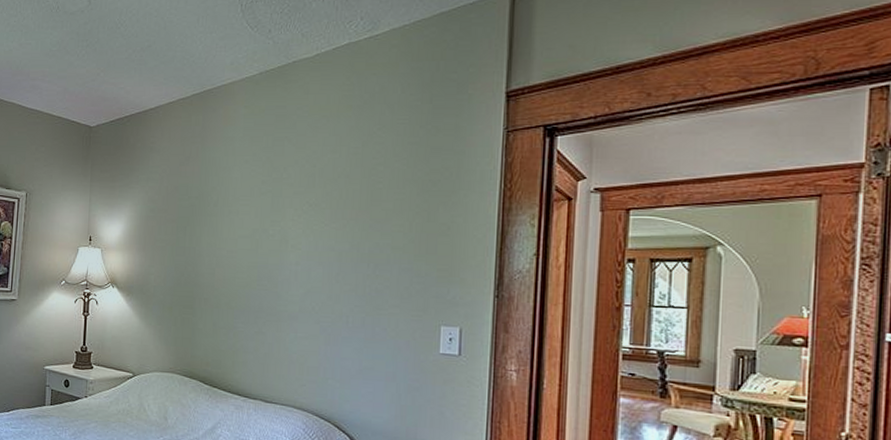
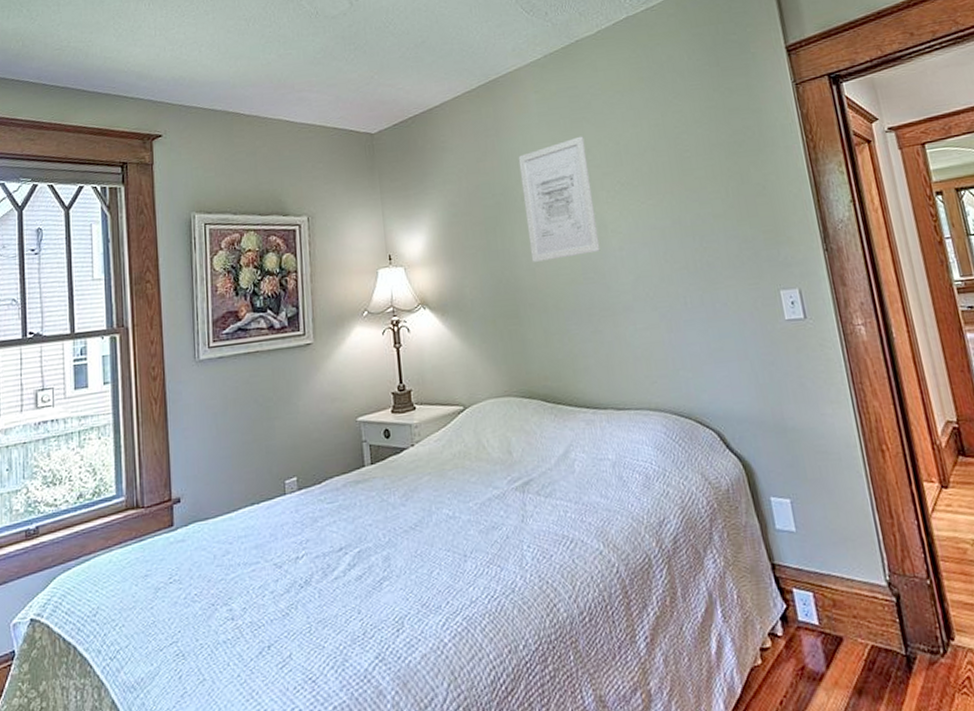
wall art: none [213,154,283,264] -> present [518,136,601,262]

